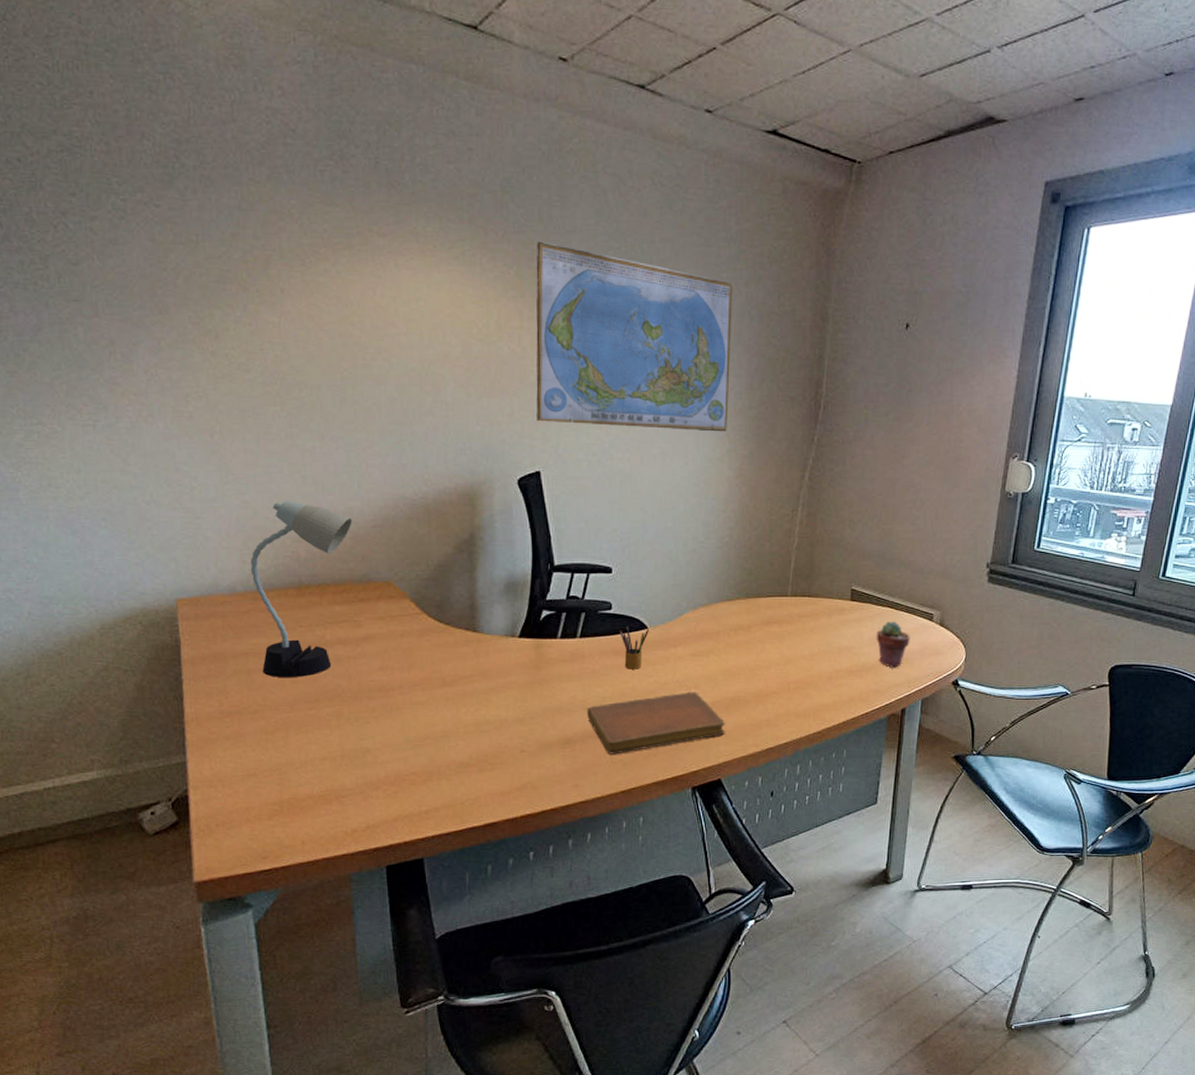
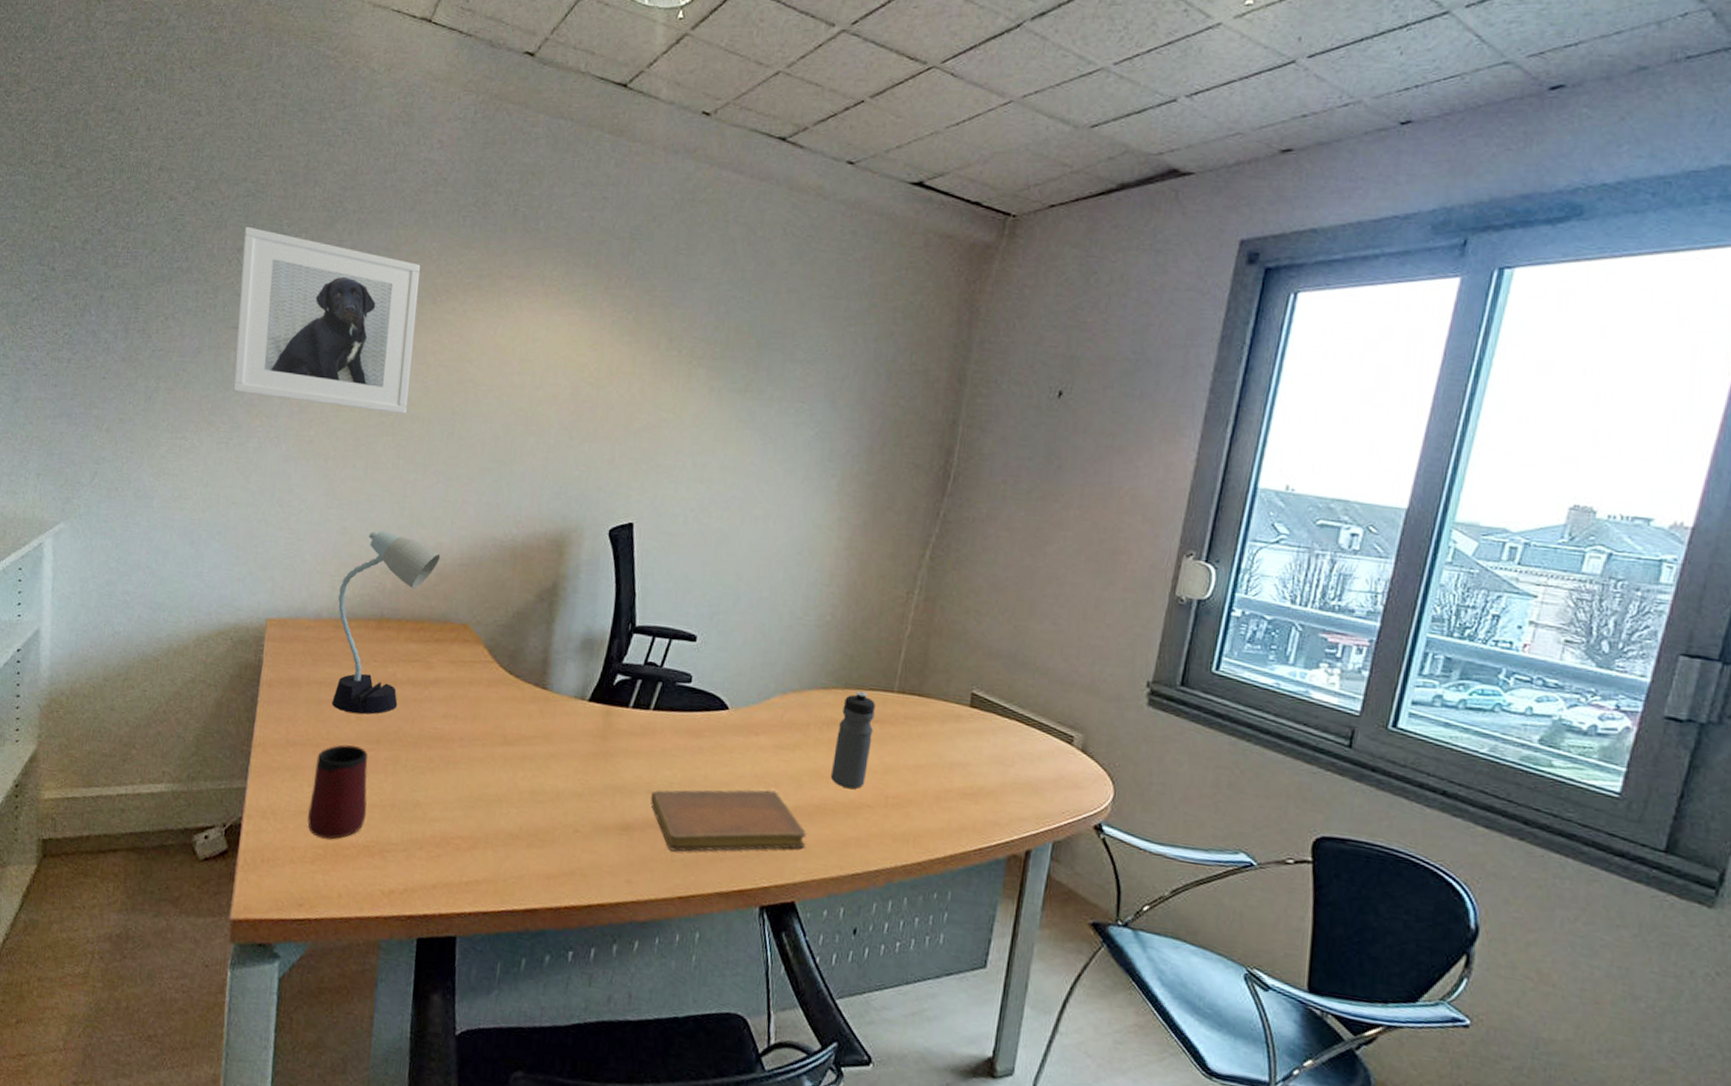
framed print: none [65,186,293,382] -> present [233,226,421,414]
mug: none [256,708,317,795] -> present [307,744,368,840]
world map: present [536,241,733,432] -> none [636,288,861,498]
pencil box: present [620,626,649,669] -> none [697,704,730,755]
water bottle: none [741,599,773,681] -> present [830,691,875,789]
potted succulent: present [876,621,910,668] -> none [998,738,1042,797]

